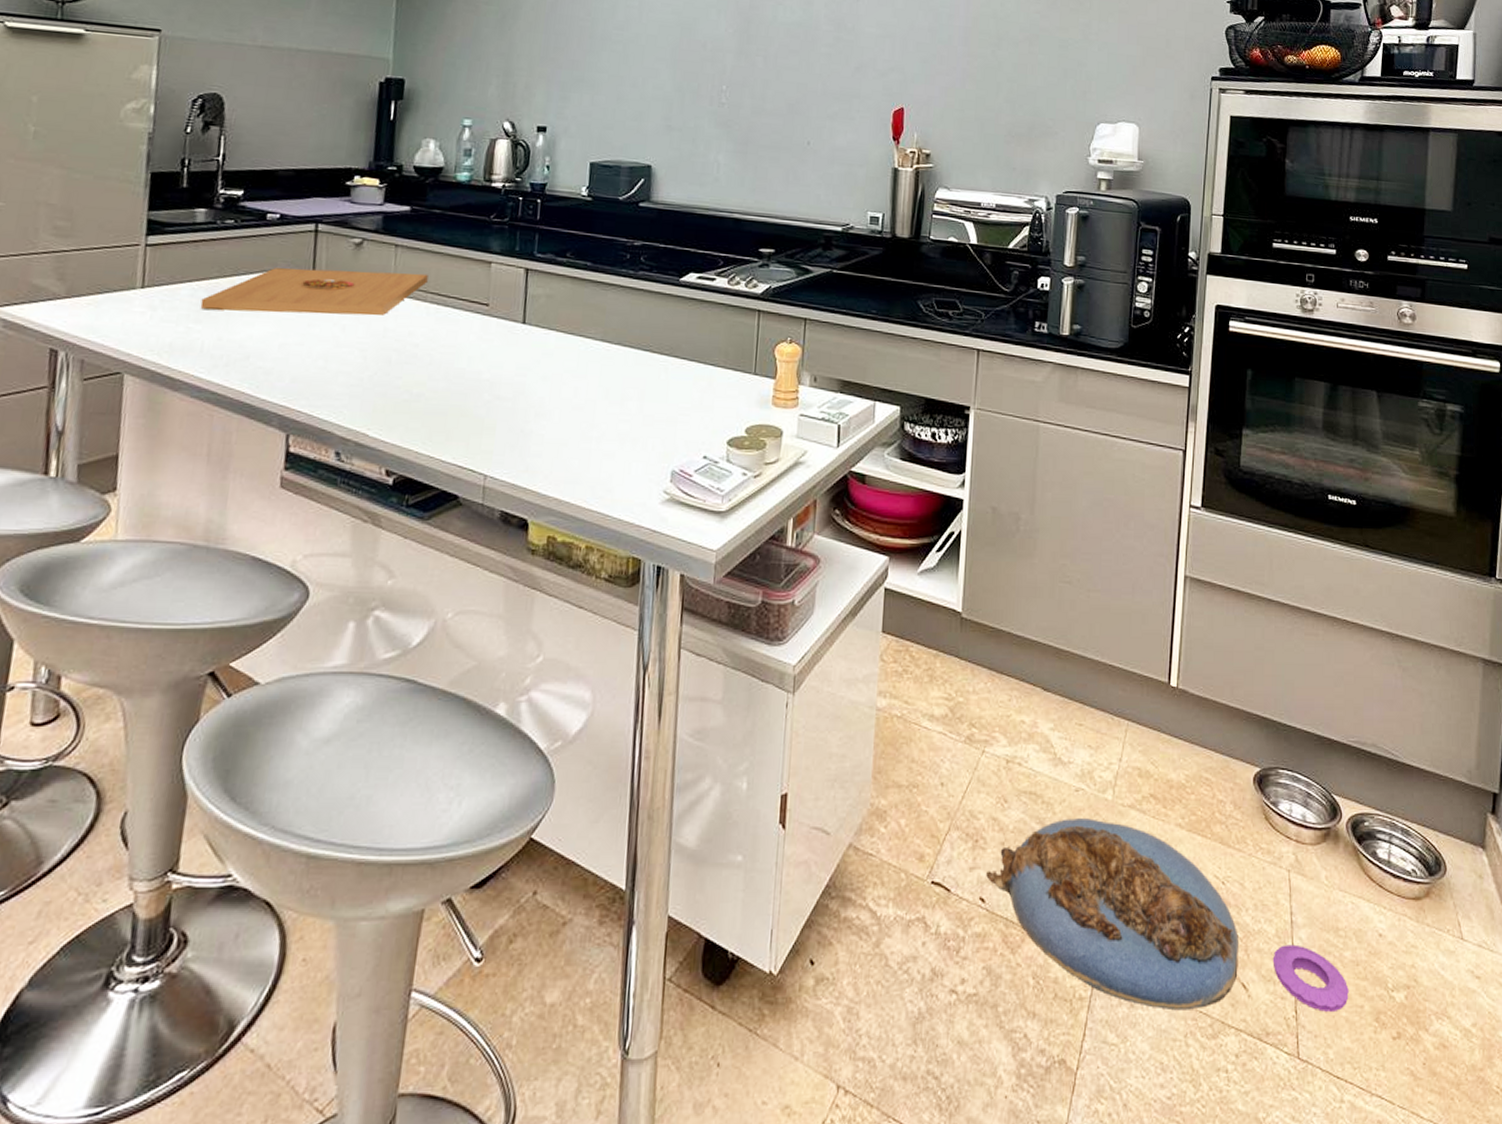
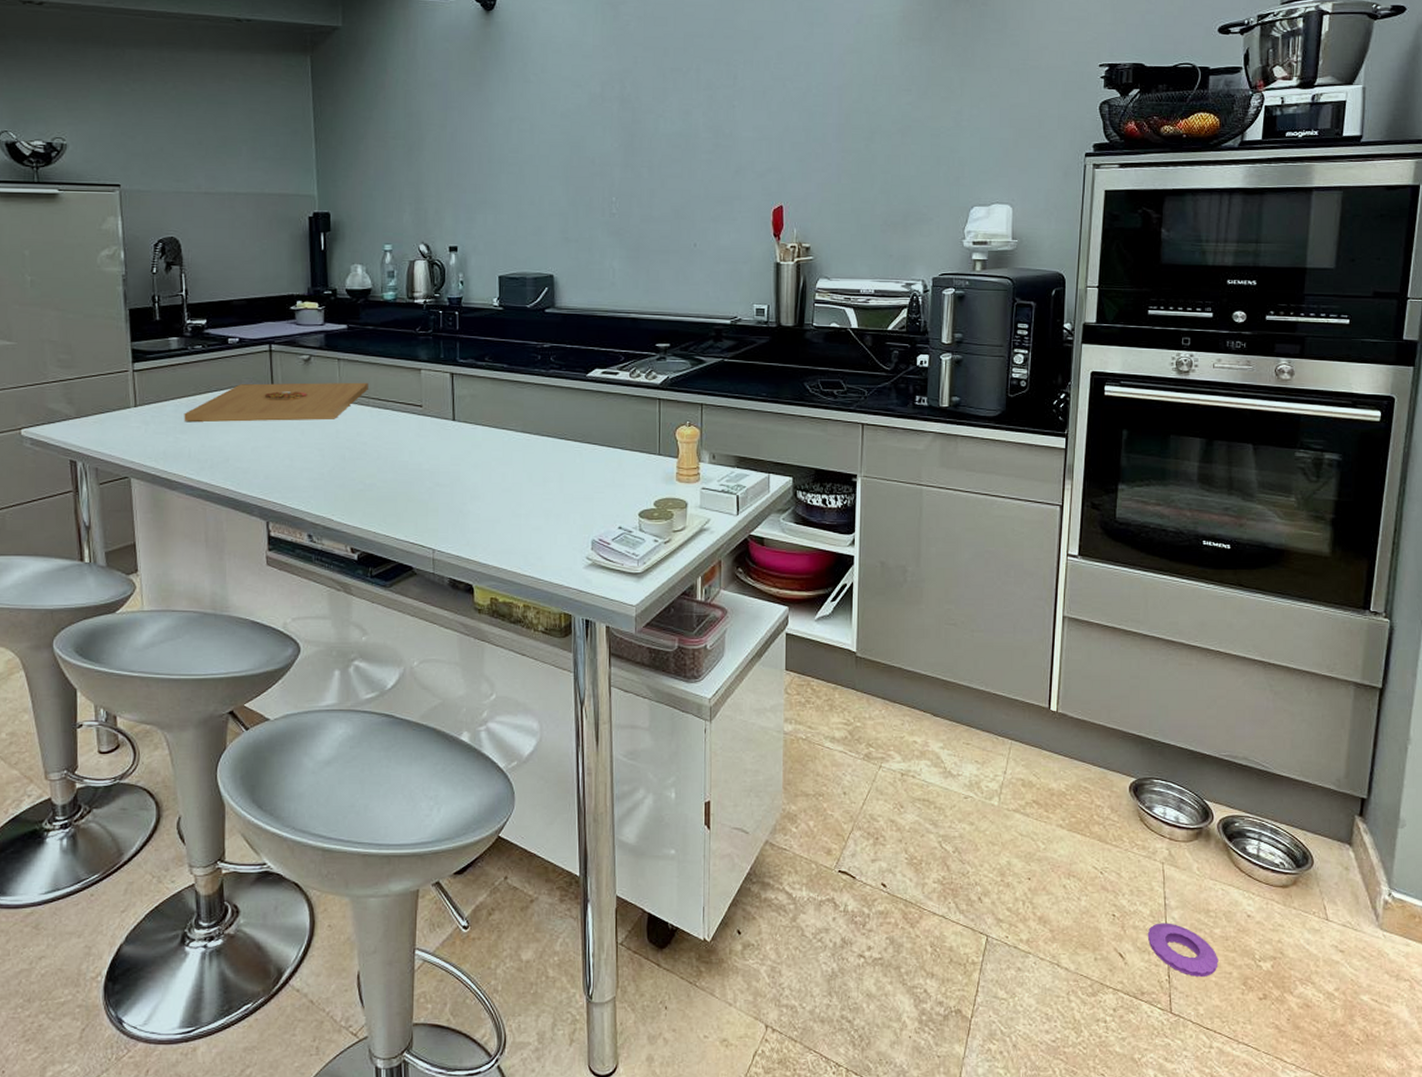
pet bed: present [986,818,1238,1011] -> none [887,820,1116,974]

